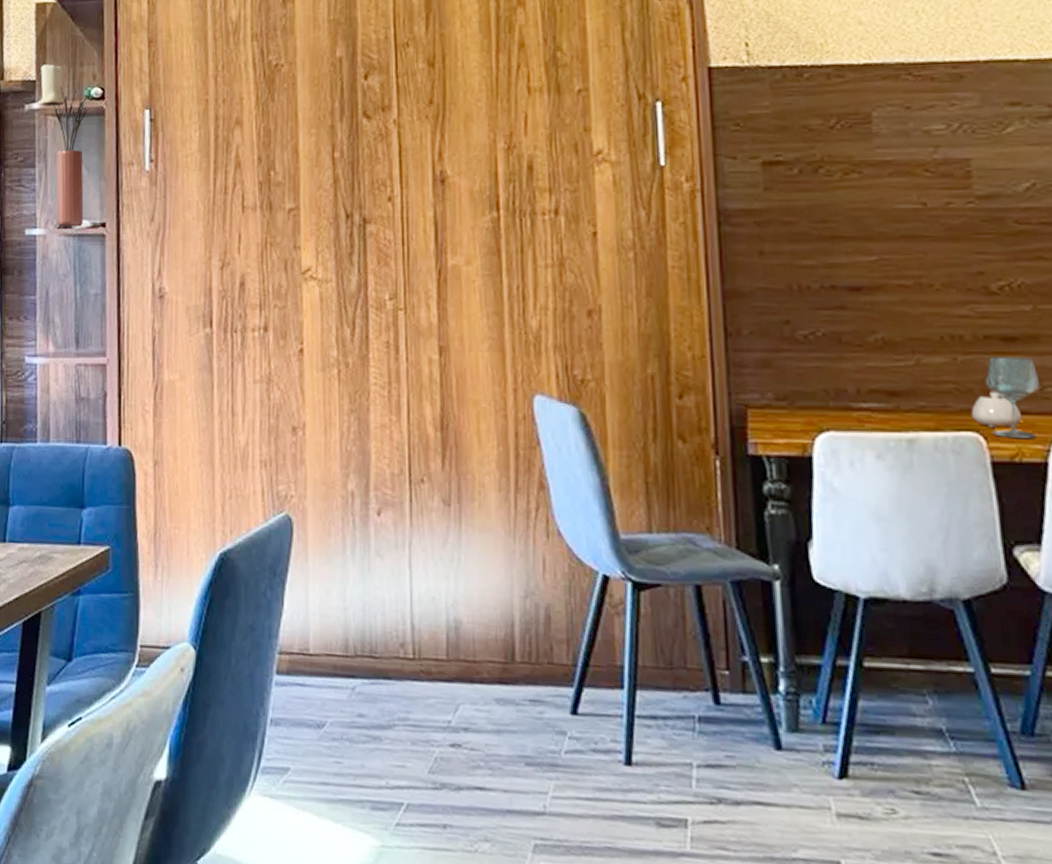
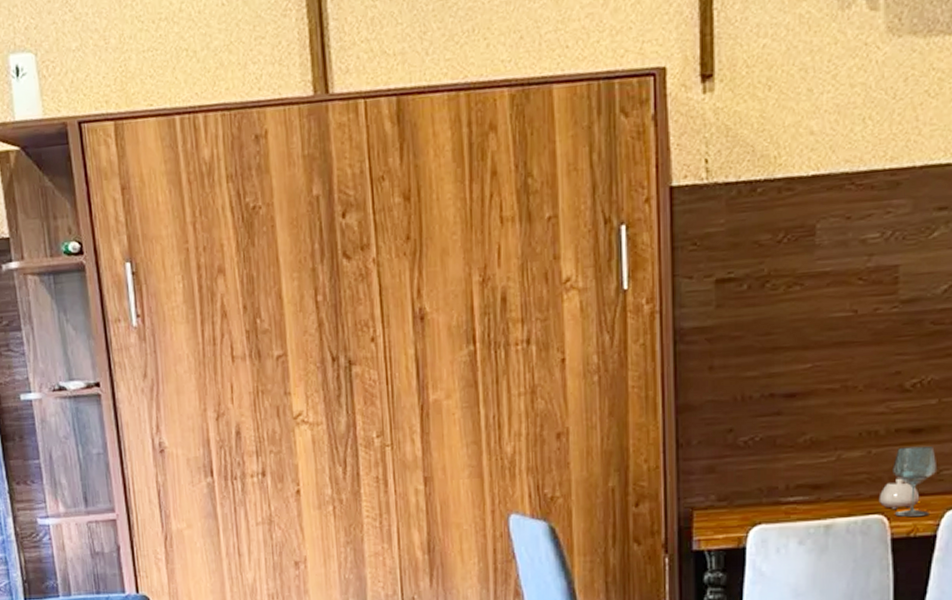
candle: present [37,63,66,107] -> none [13,217,44,266]
vase: present [53,86,95,227] -> none [31,240,77,390]

